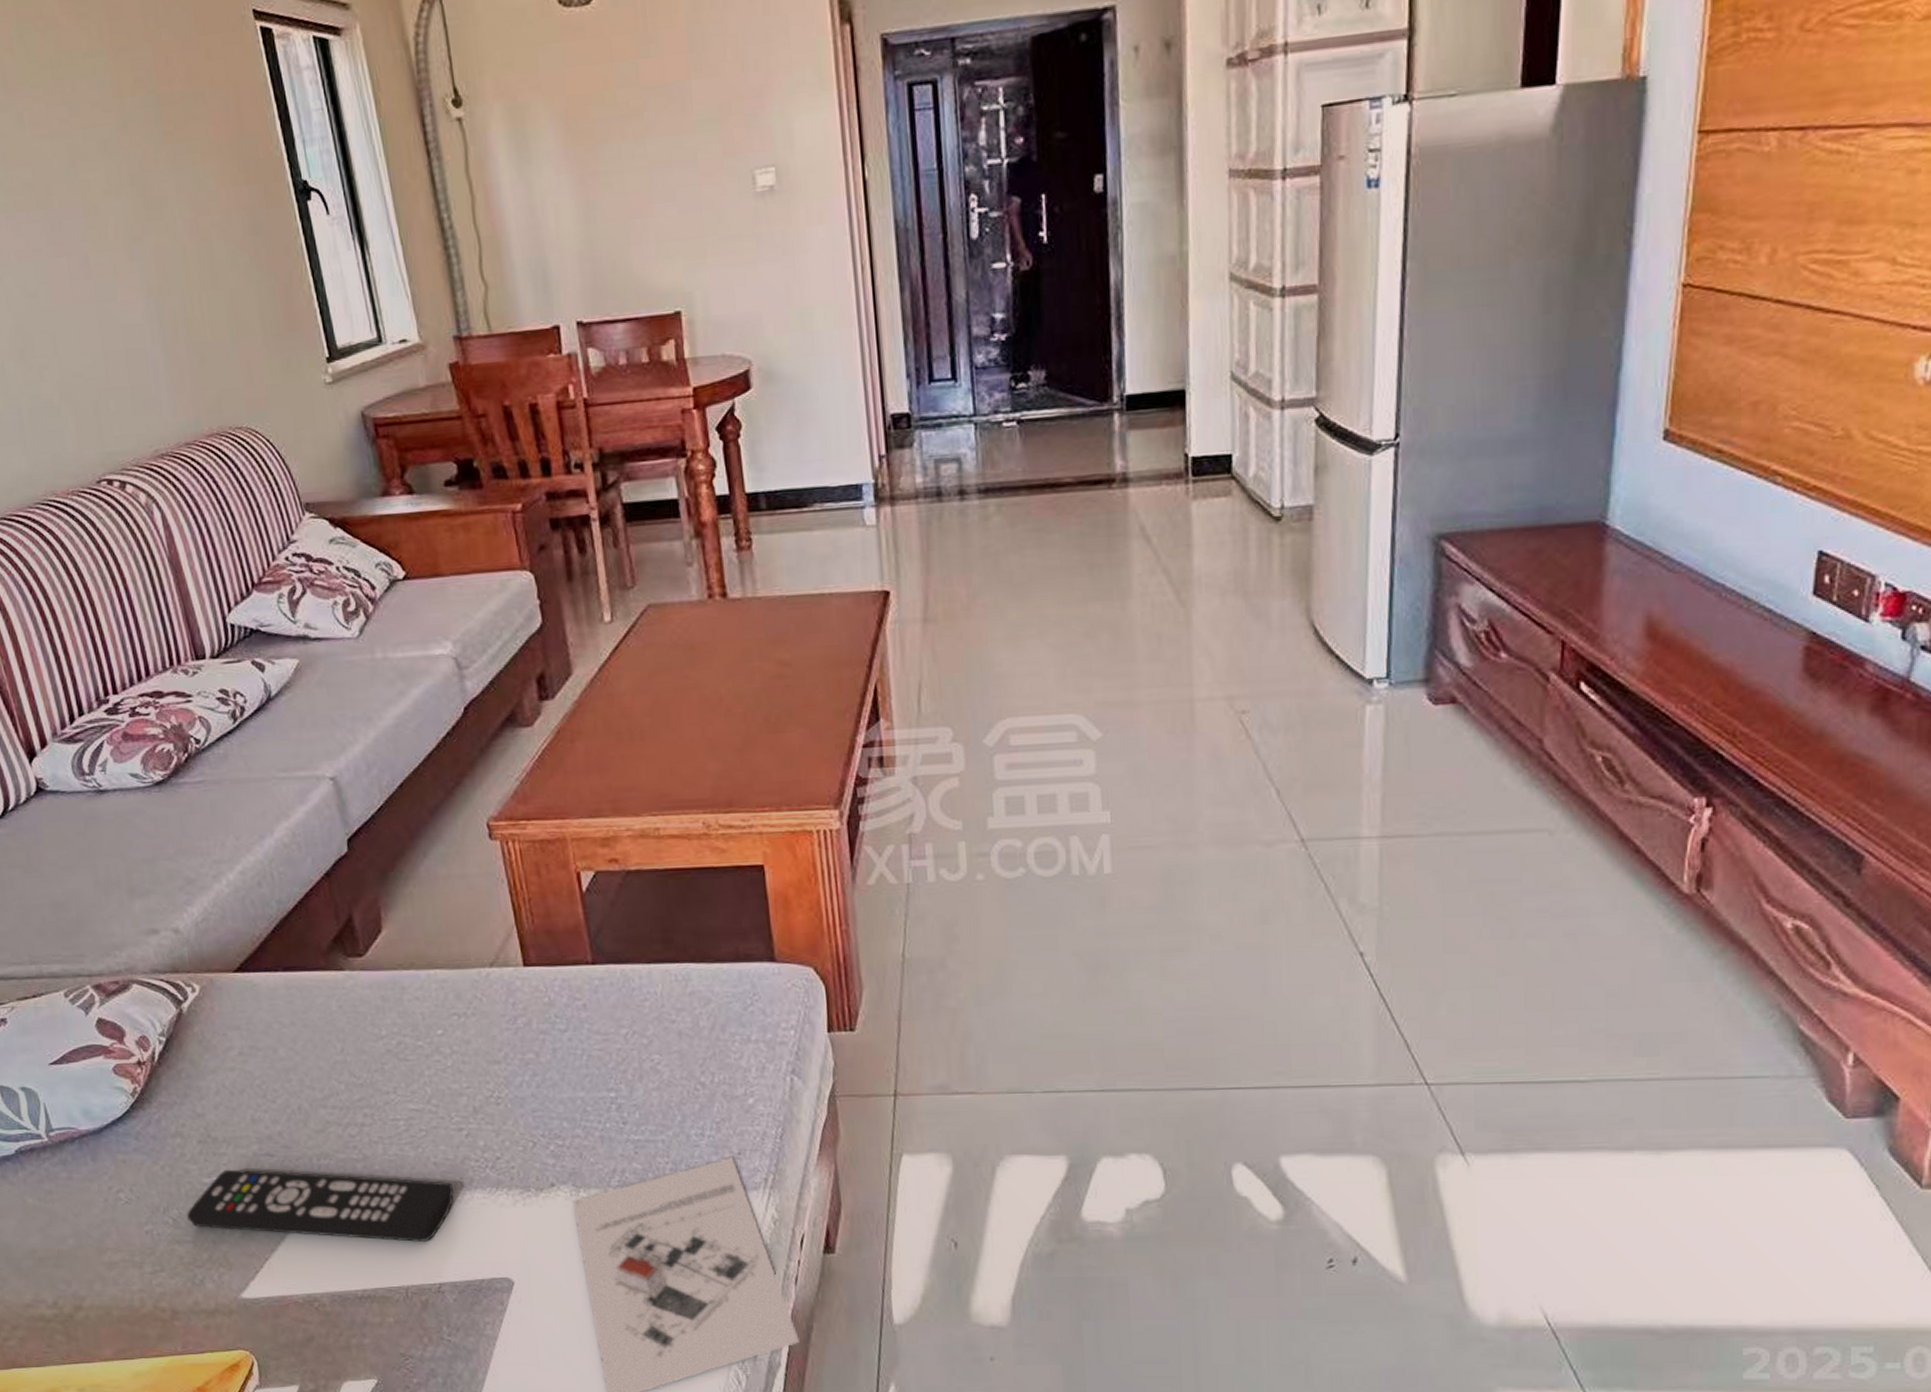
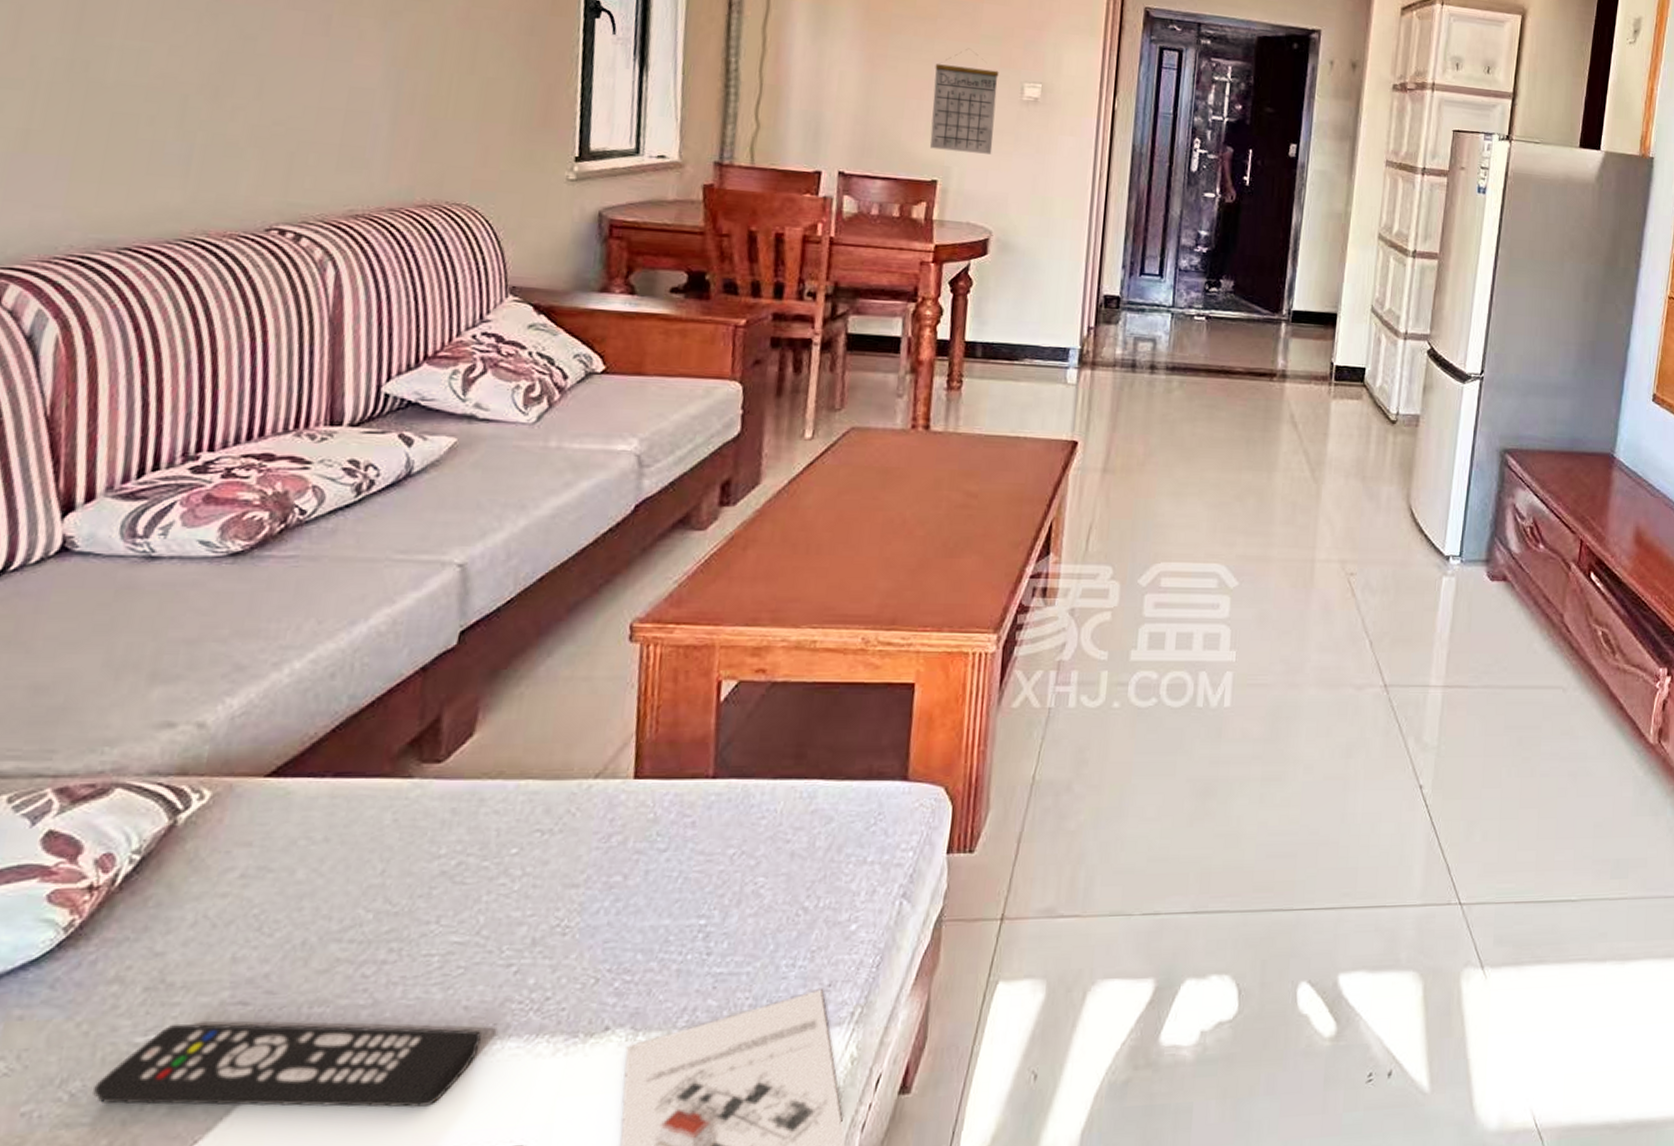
calendar: none [652,141,734,275] -> present [929,48,999,154]

